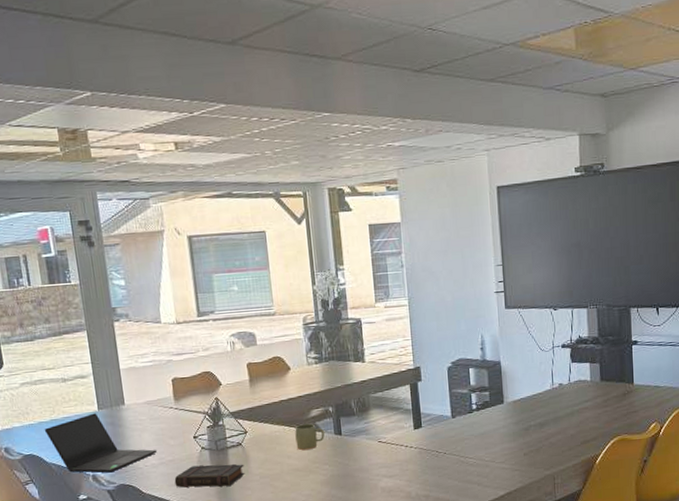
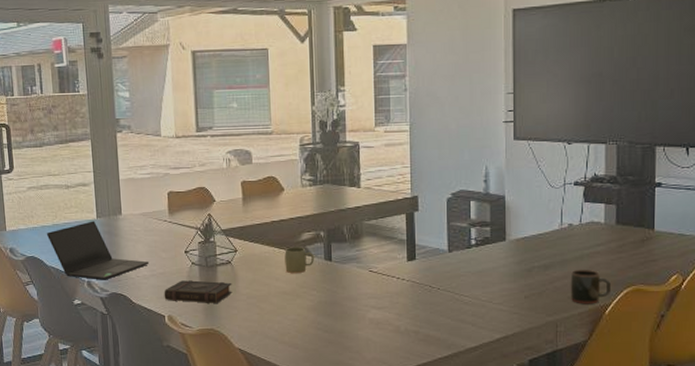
mug: none [563,424,599,456] -> present [570,269,611,304]

